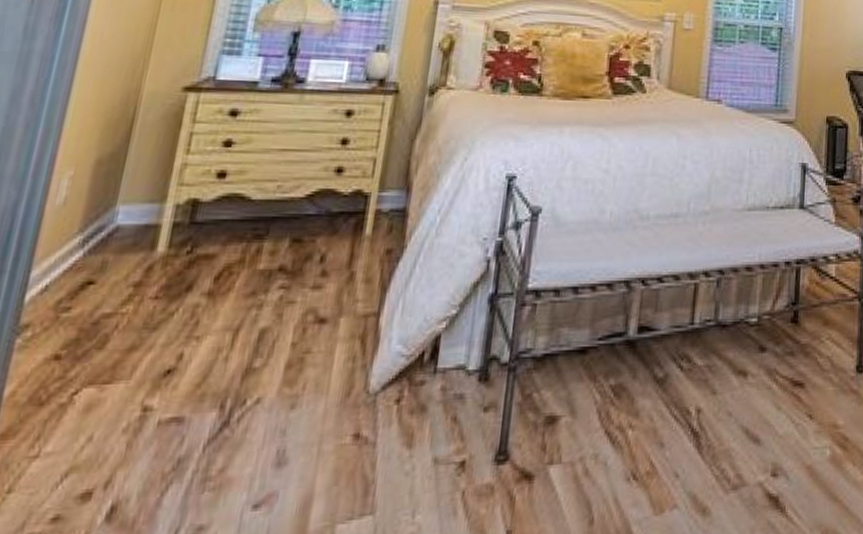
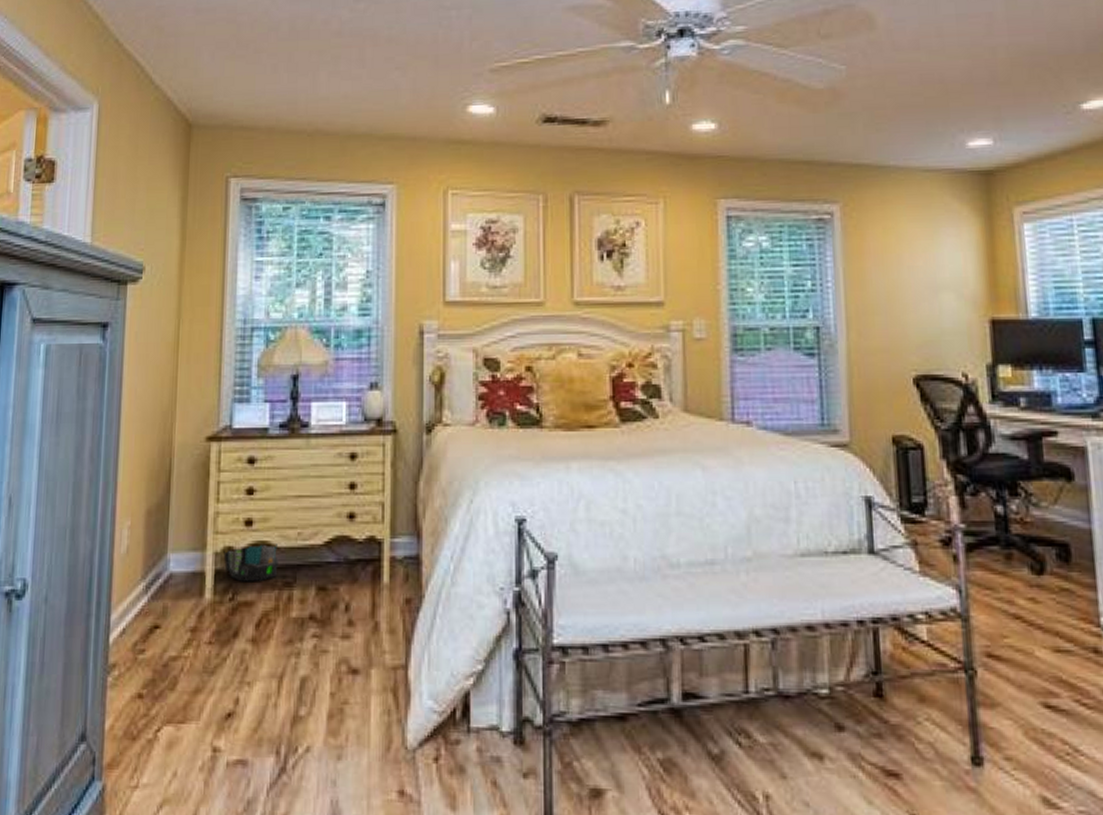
backpack: none [186,196,252,235] -> present [223,544,278,582]

